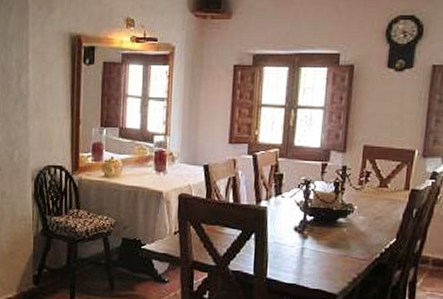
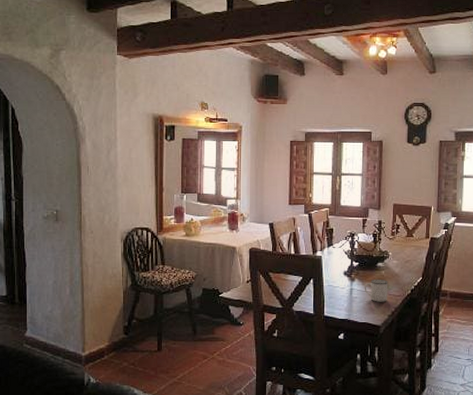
mug: none [319,237,351,266] -> present [364,279,388,302]

